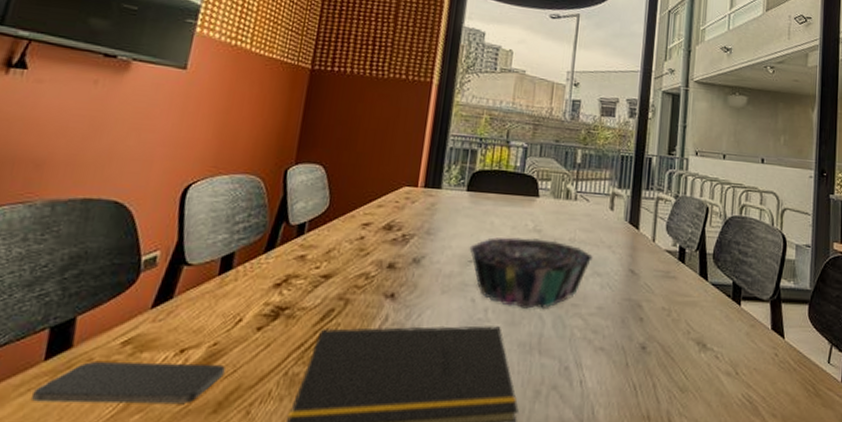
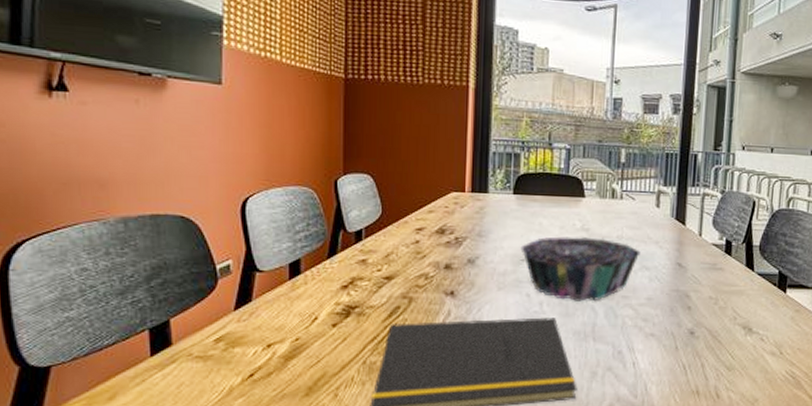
smartphone: present [32,362,226,404] -> none [148,356,310,390]

